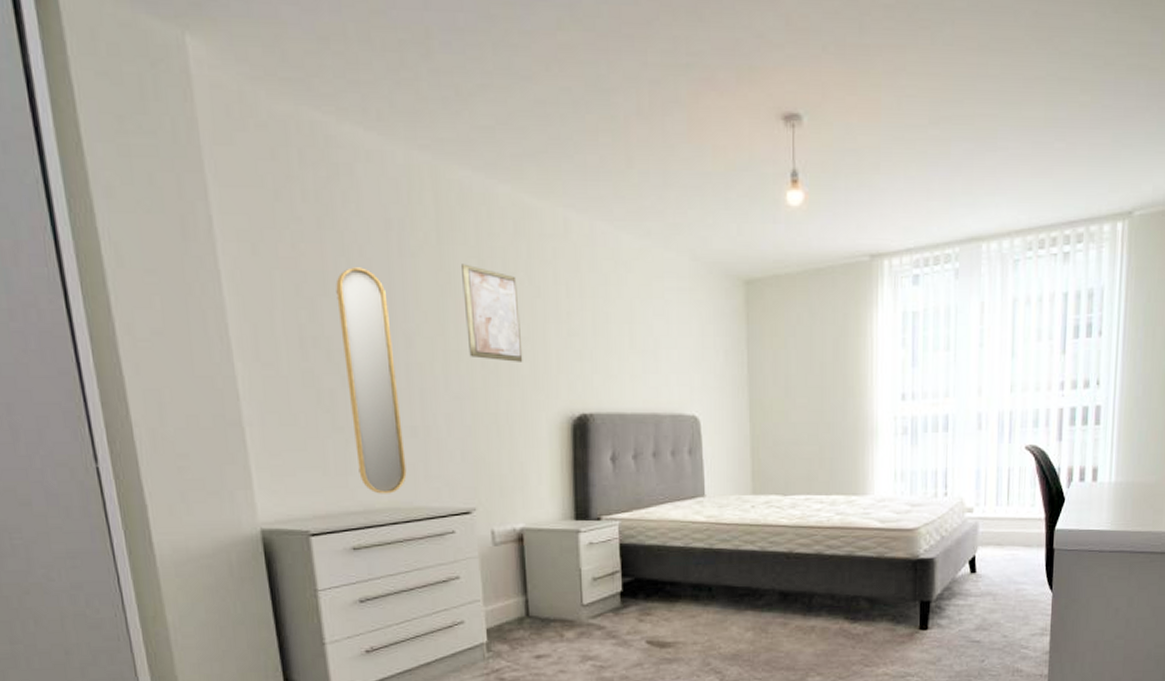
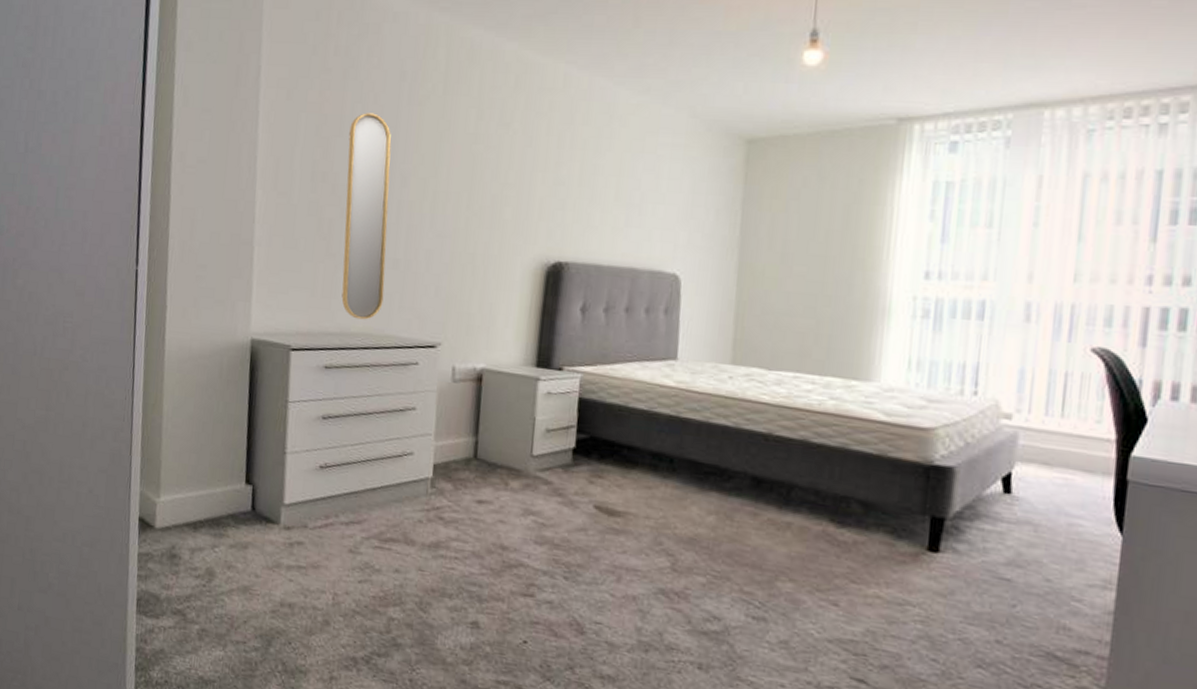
wall art: present [462,264,523,362] -> none [457,113,511,207]

